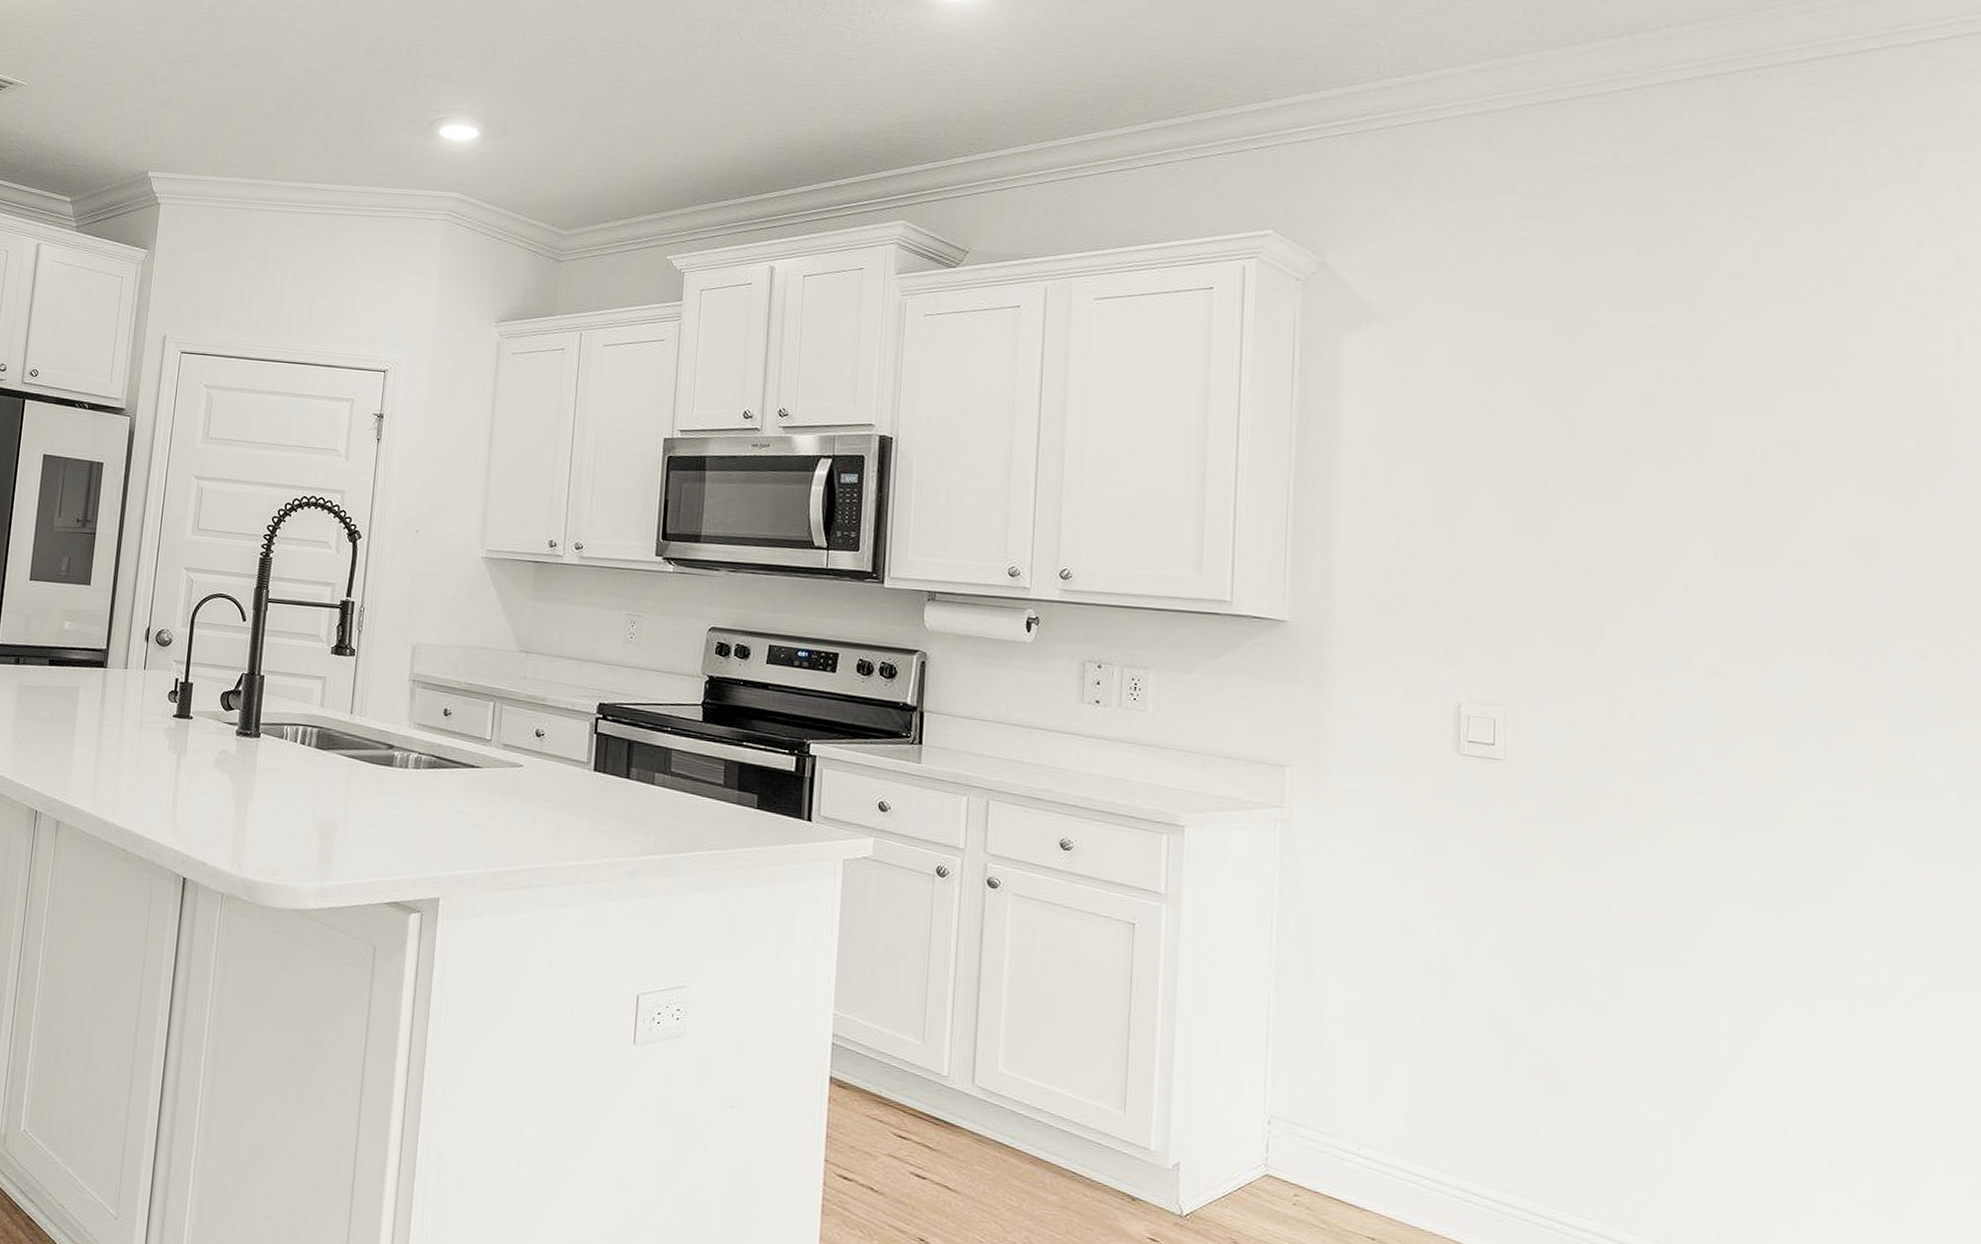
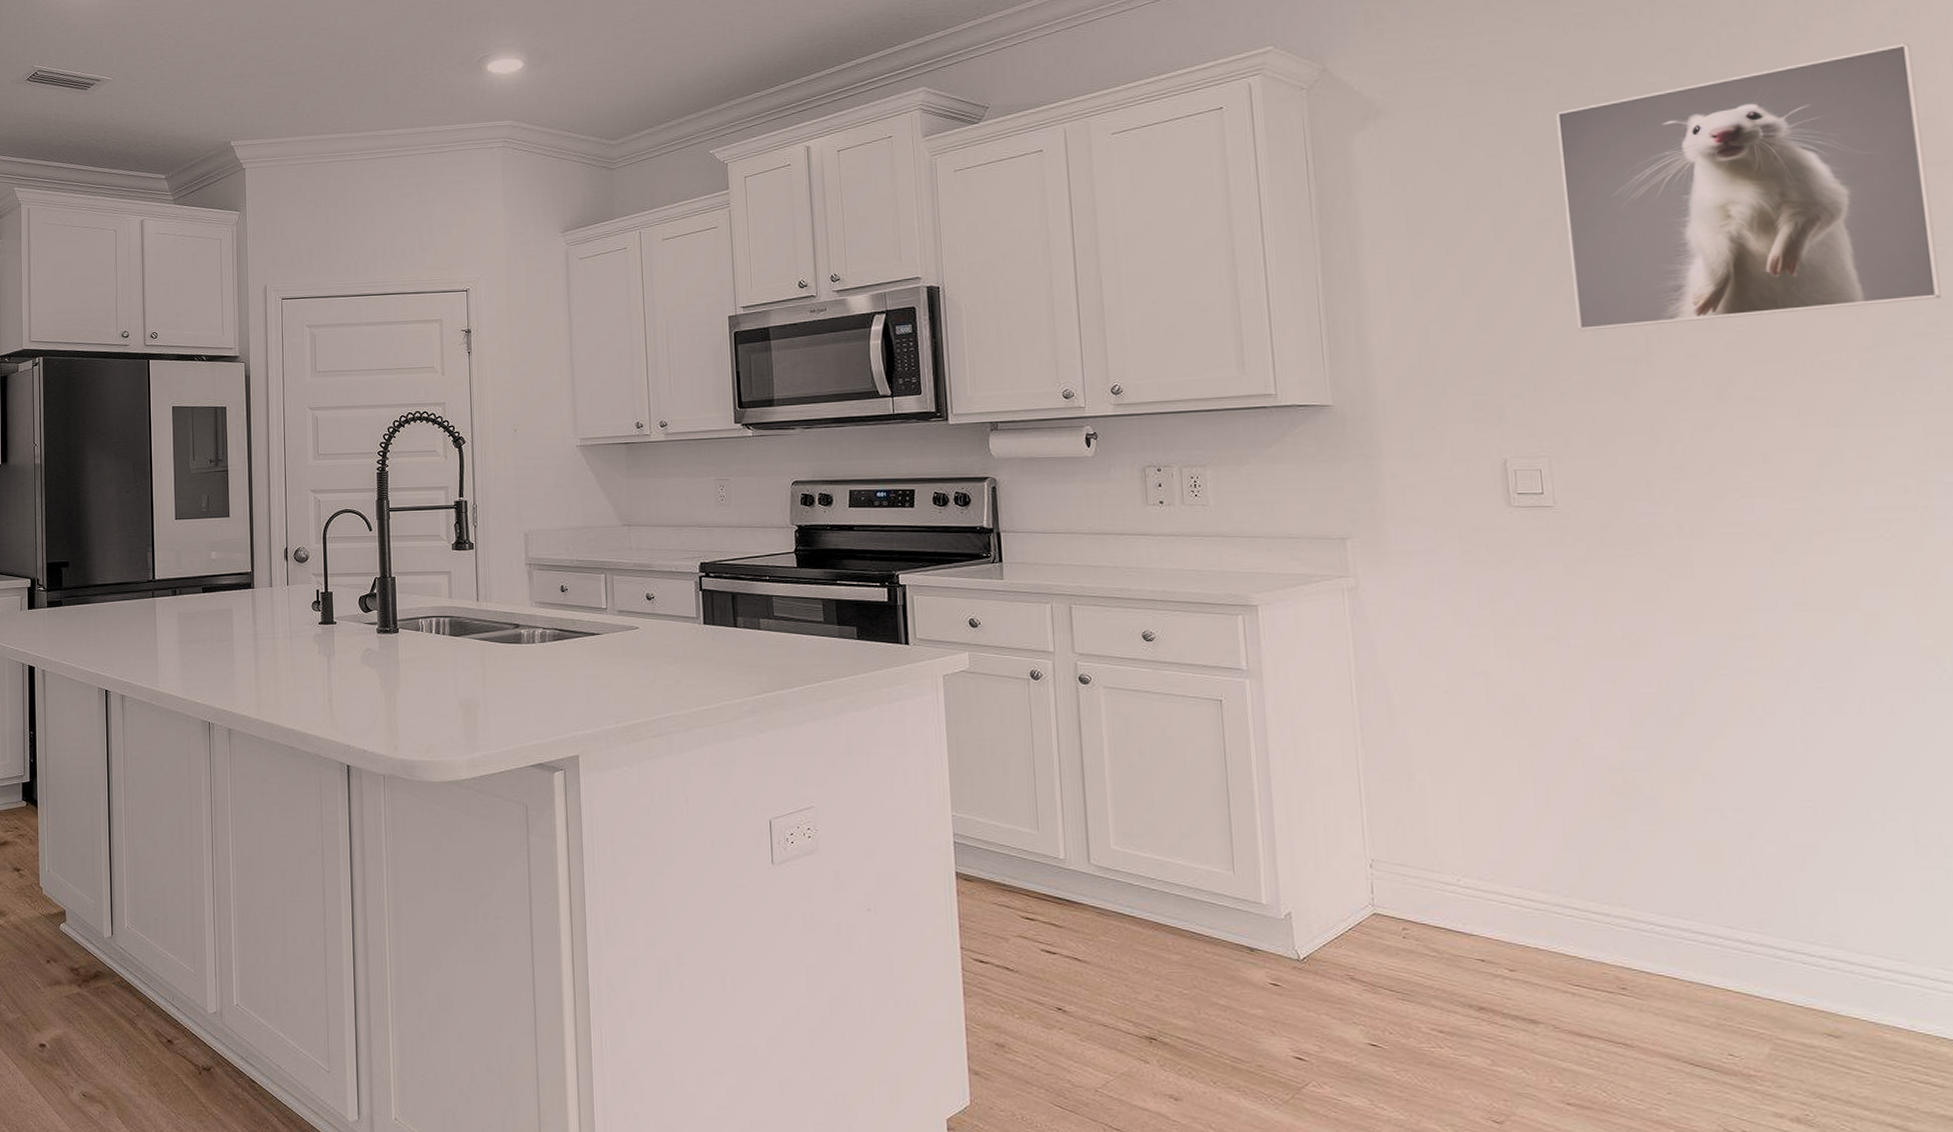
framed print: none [1550,320,1921,593] -> present [1556,43,1941,331]

